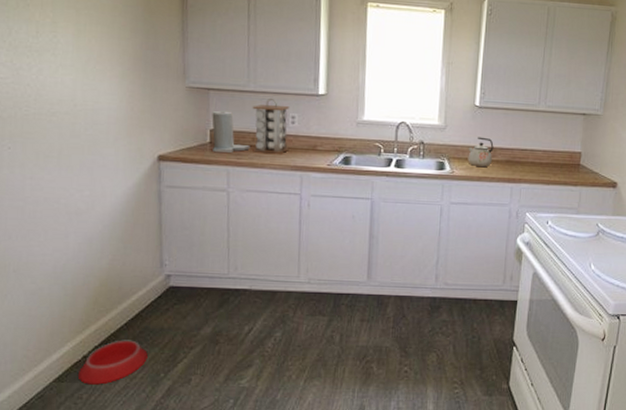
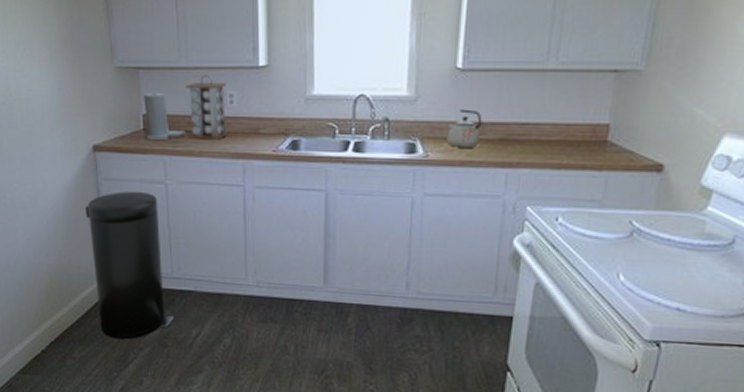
pet bowl: present [77,340,148,385] -> none [38,336,100,379]
pedal bin: none [145,197,227,340] -> present [85,191,174,340]

